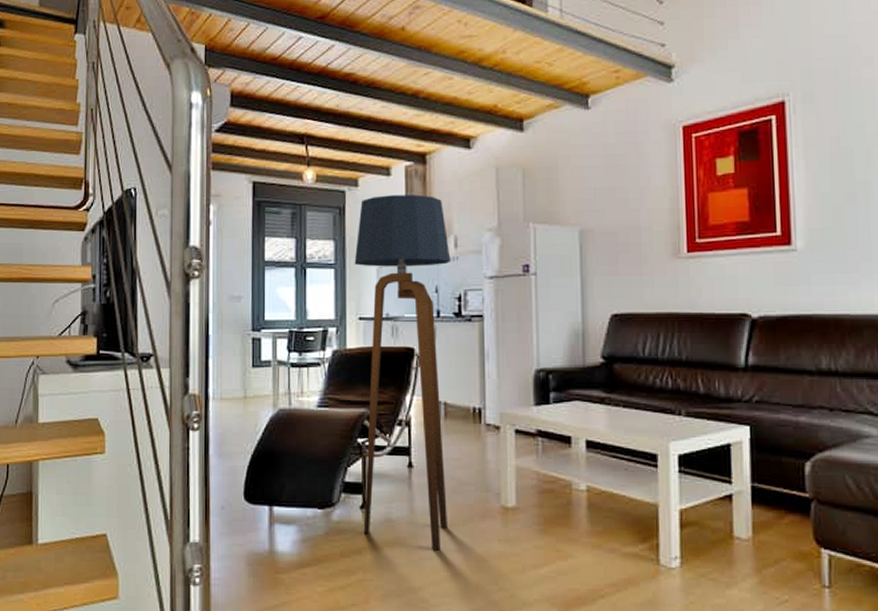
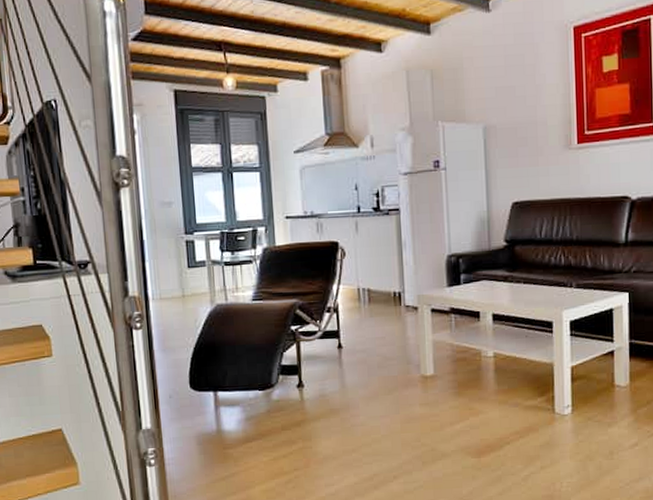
floor lamp: present [354,195,451,551] -> none [278,98,375,418]

